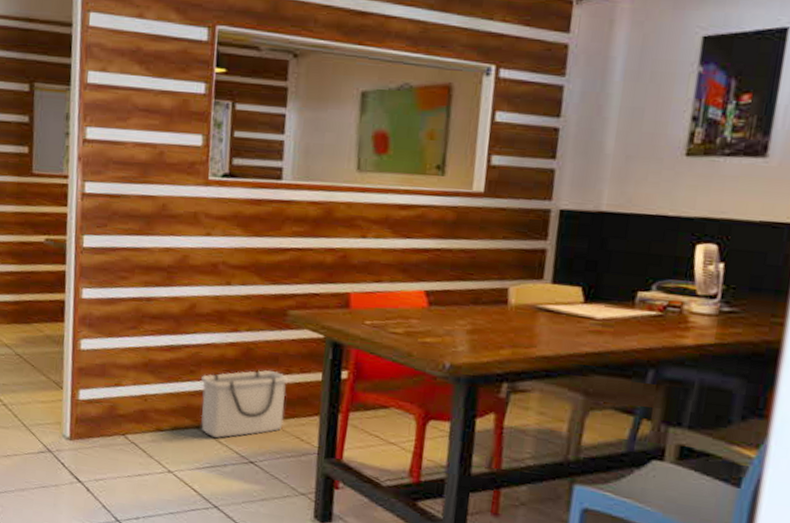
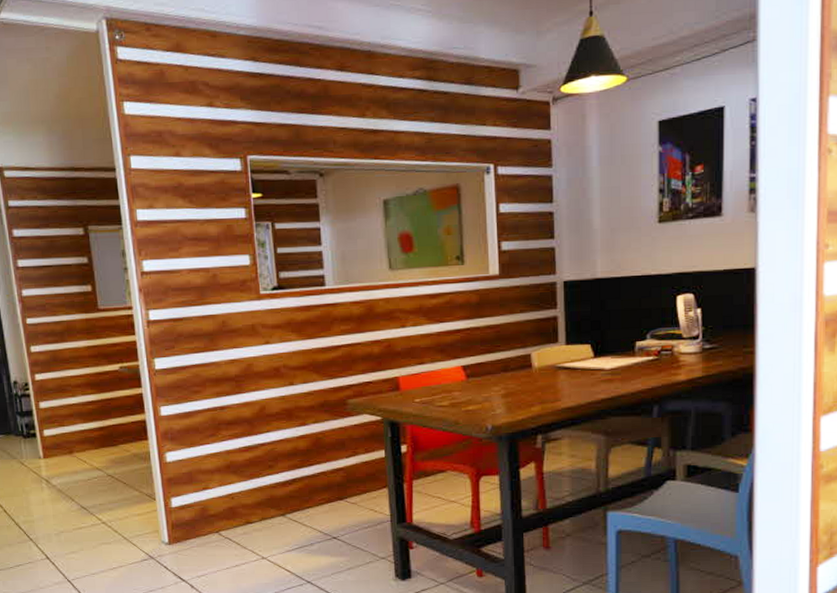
storage bin: present [200,370,289,438] -> none [280,455,357,521]

